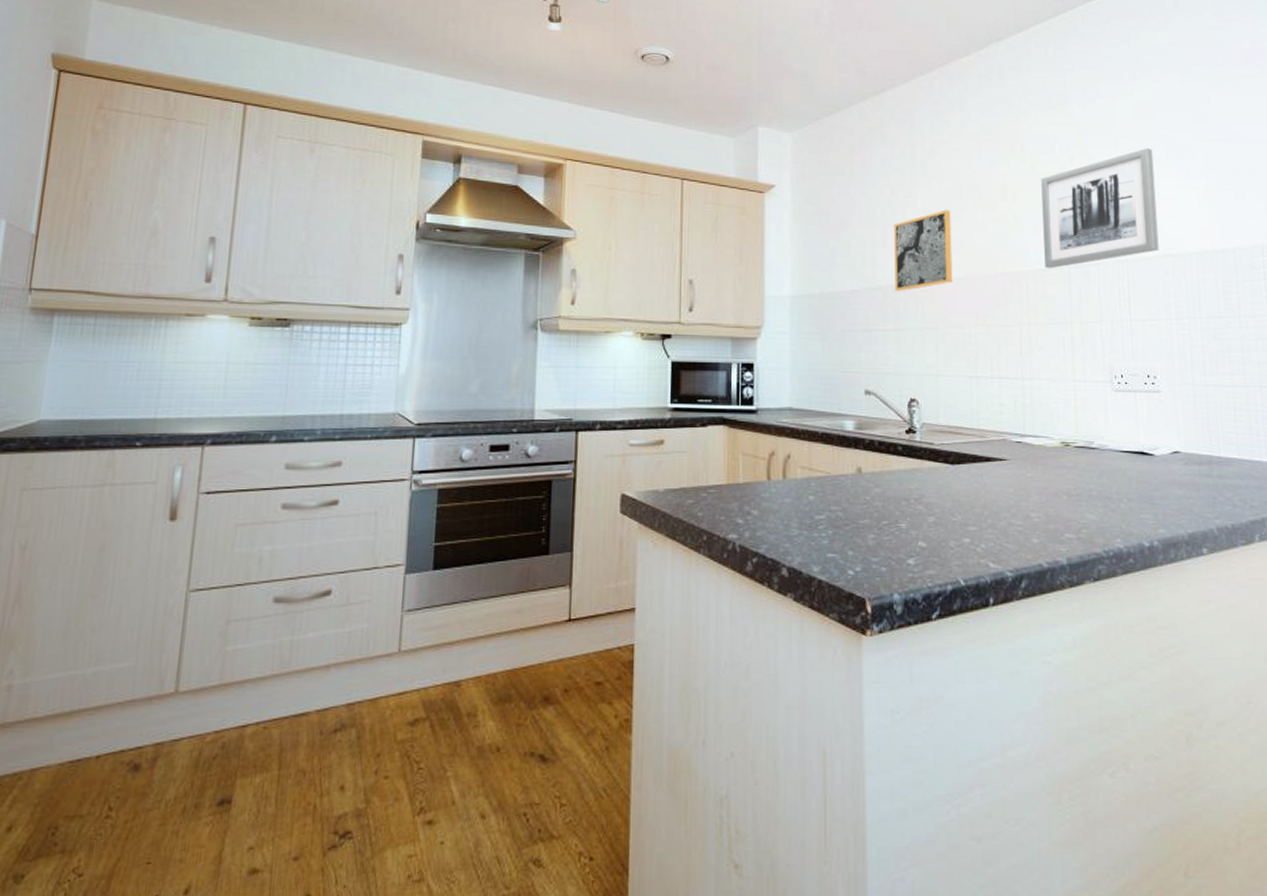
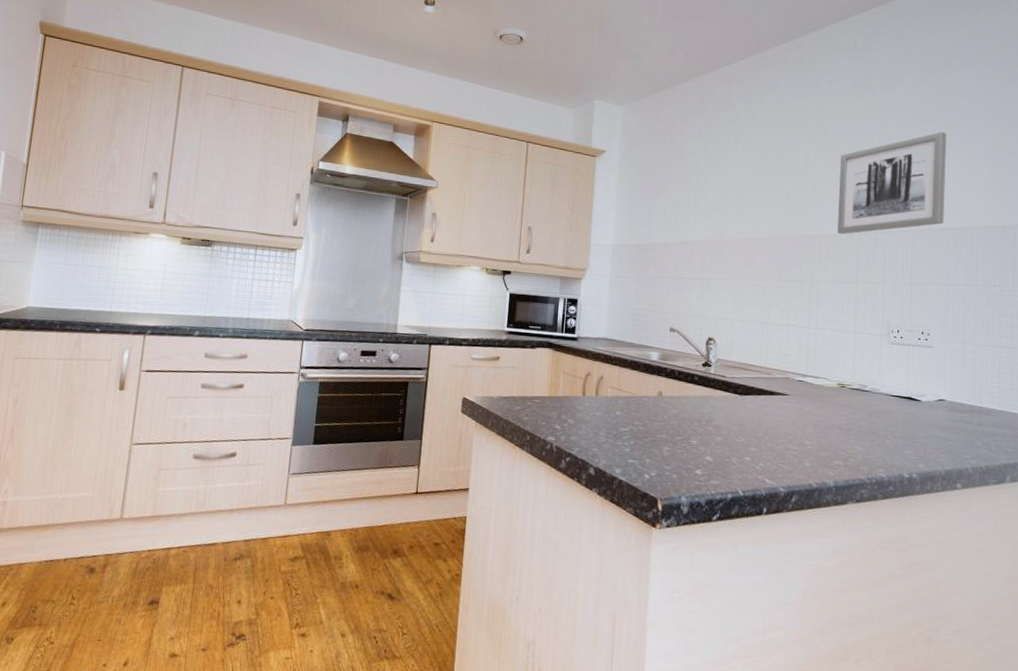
wall art: present [894,210,953,292] -> none [703,178,757,247]

